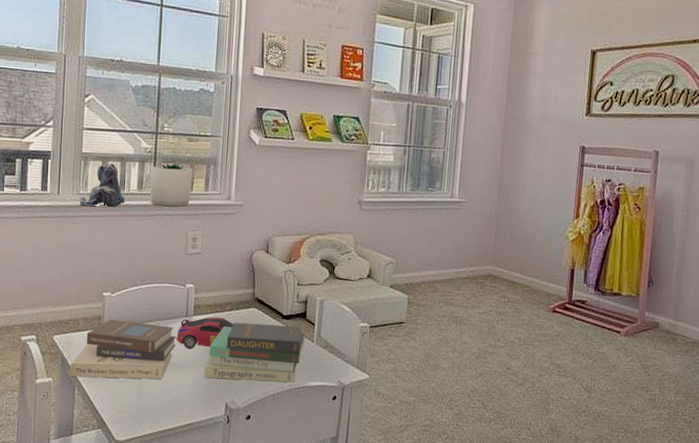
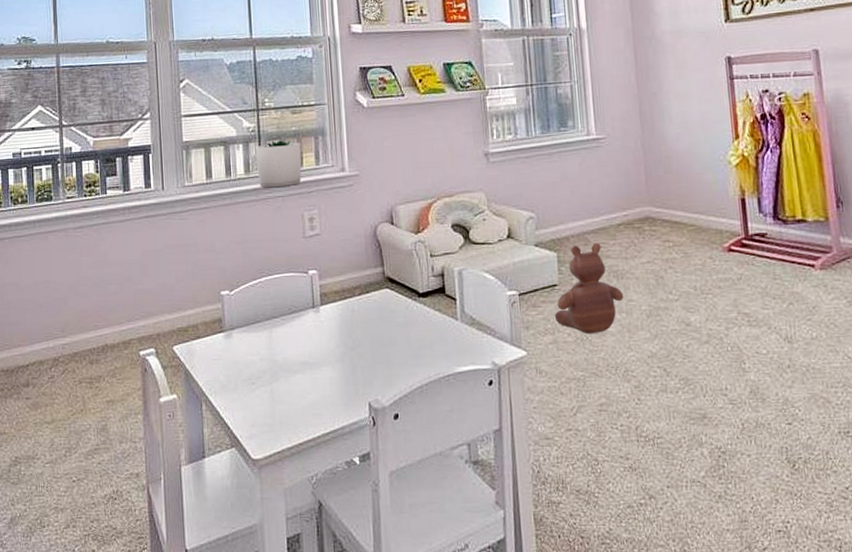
books: present [70,319,176,380] -> none [194,320,306,391]
plush toy: present [79,163,126,207] -> none [185,148,233,199]
toy car: present [176,317,234,349] -> none [305,304,366,345]
books: present [204,322,306,383] -> none [340,304,449,376]
teddy bear: none [397,291,459,367] -> present [554,242,624,334]

